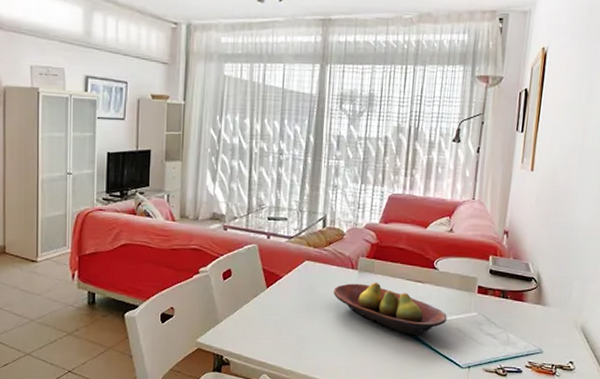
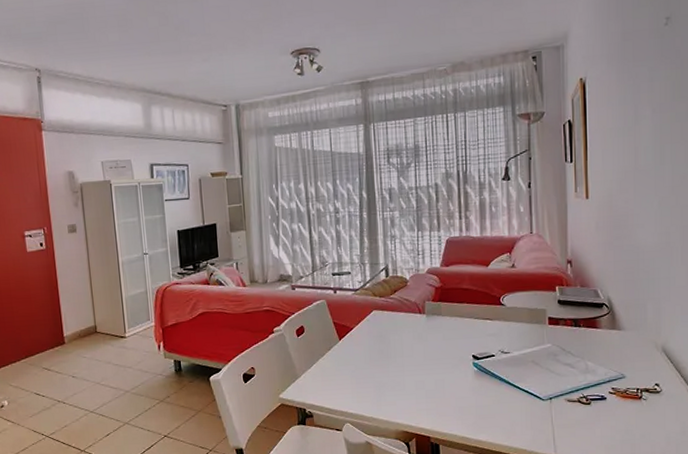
fruit bowl: present [333,282,447,335] -> none [404,323,521,372]

